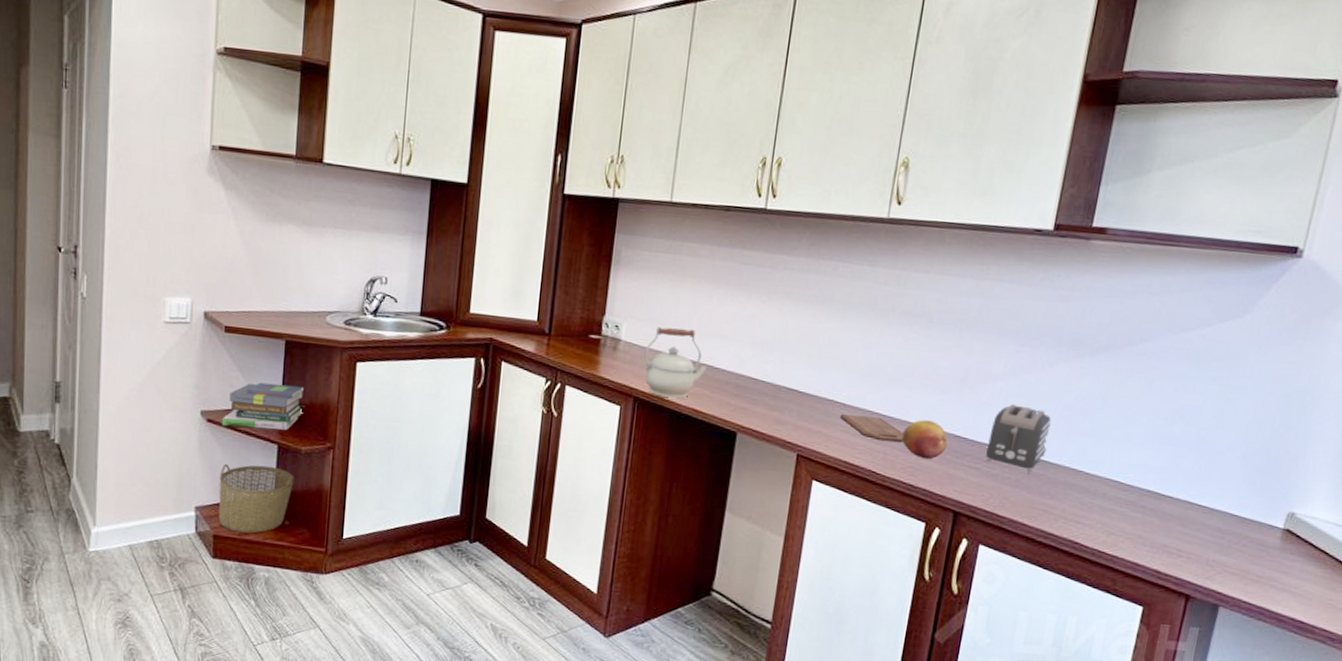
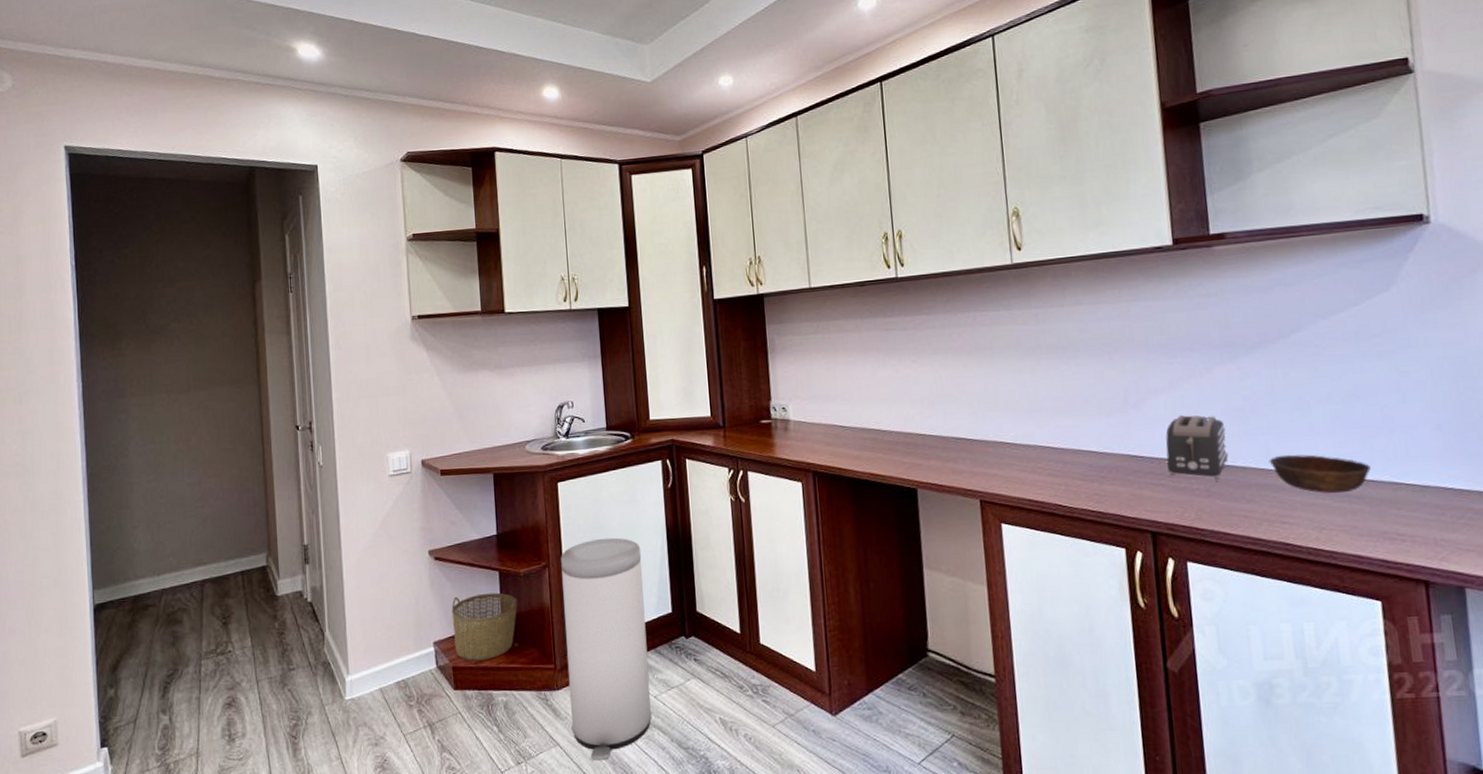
books: present [222,382,305,431] -> none [448,513,518,562]
pedal bin: none [335,428,438,648] -> present [561,537,652,760]
kettle: present [644,327,707,399] -> none [813,398,875,468]
cutting board: present [839,414,904,442] -> none [1012,451,1081,473]
fruit: present [902,420,948,459] -> none [1078,445,1126,484]
bowl: none [1082,458,1172,504] -> present [1269,454,1371,494]

